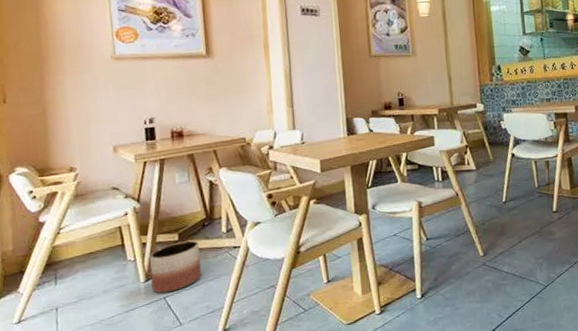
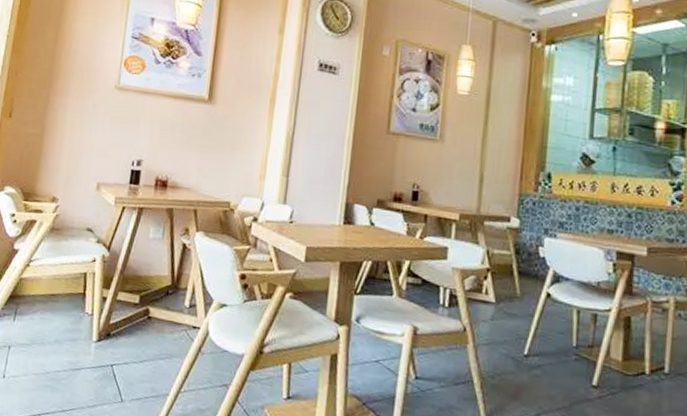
planter: present [150,240,202,294] -> none [102,305,159,361]

